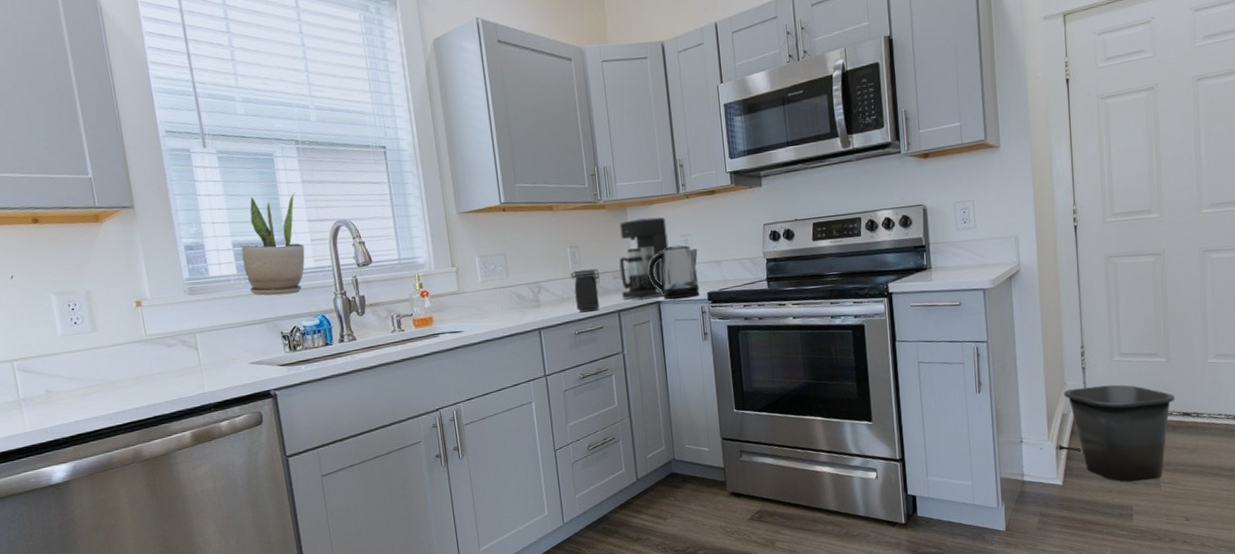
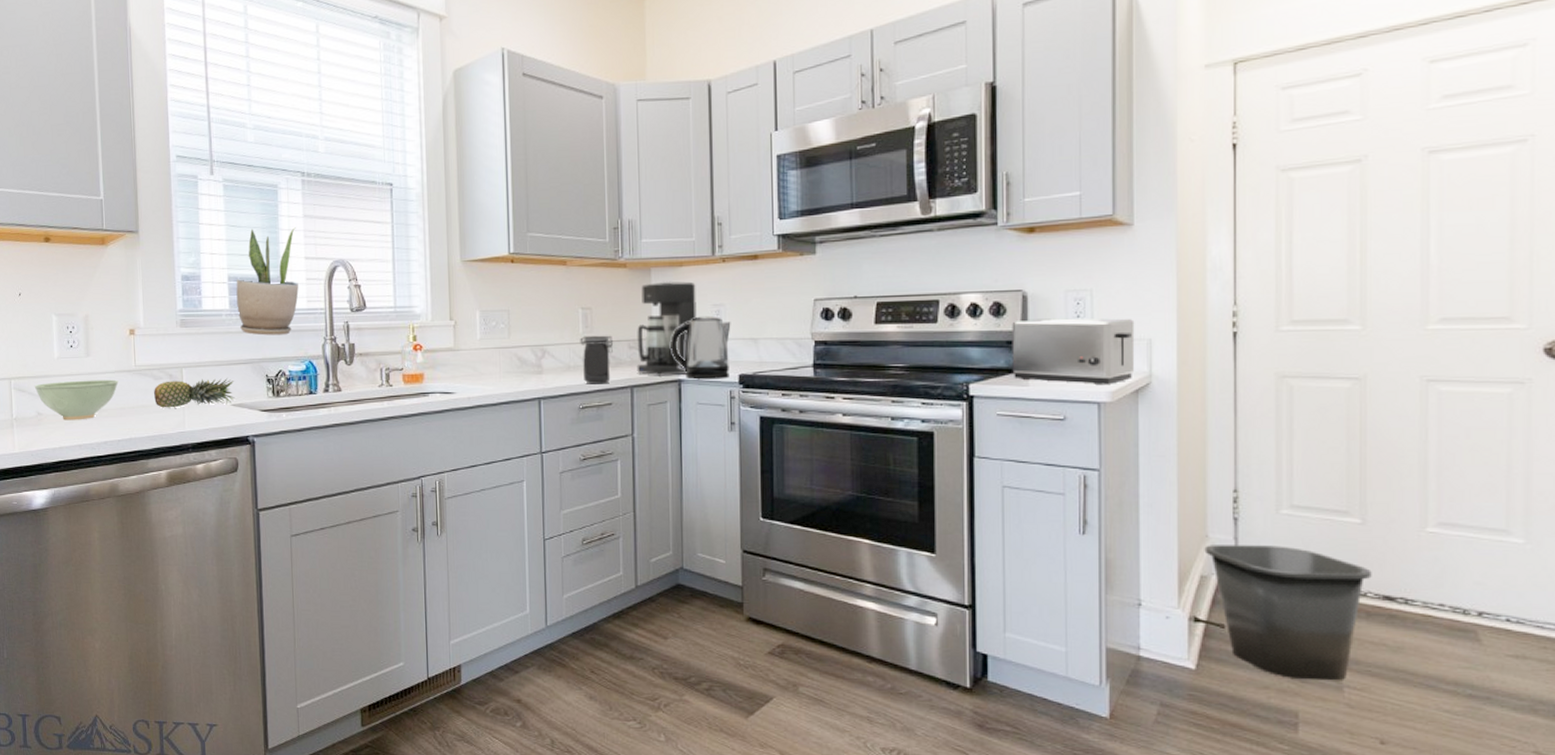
bowl: none [39,351,131,395] -> present [34,379,119,421]
fruit: none [168,339,253,373] -> present [154,378,235,408]
toaster: none [916,220,1008,276] -> present [1012,318,1135,384]

